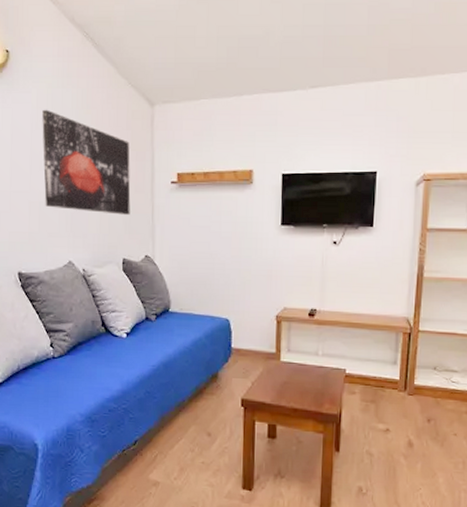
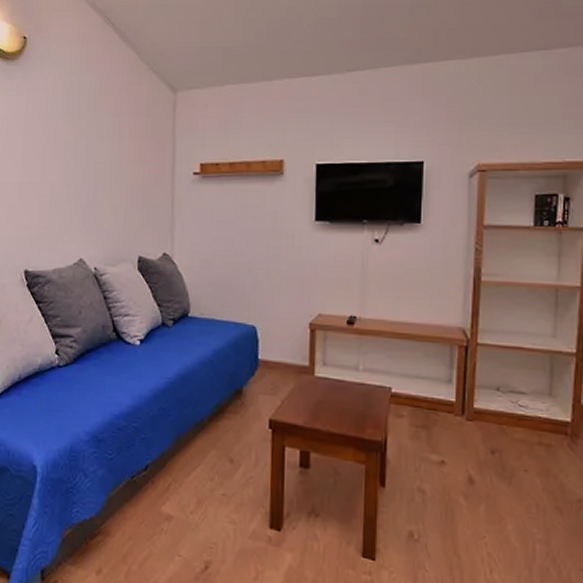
wall art: present [42,109,131,215] -> none [56,96,150,209]

